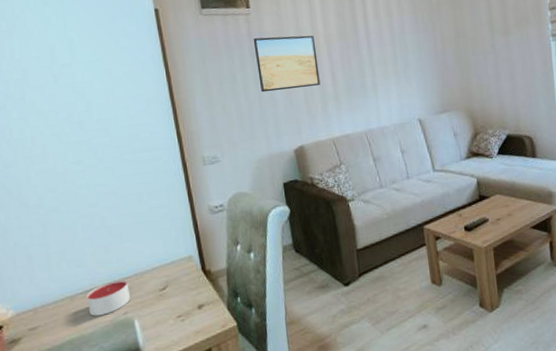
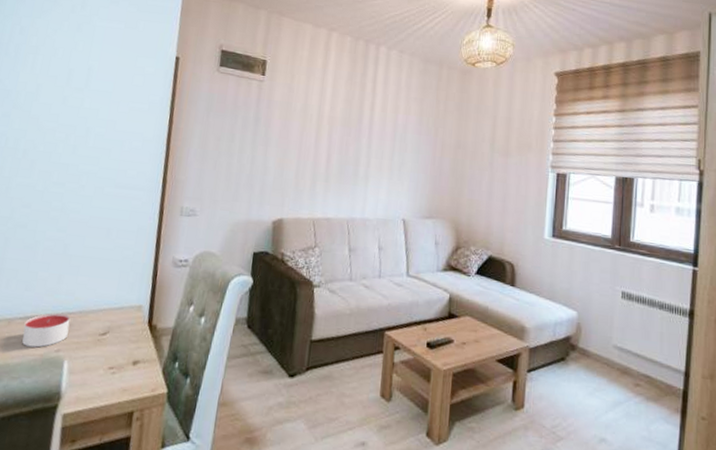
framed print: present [253,35,321,93] -> none [255,104,319,163]

